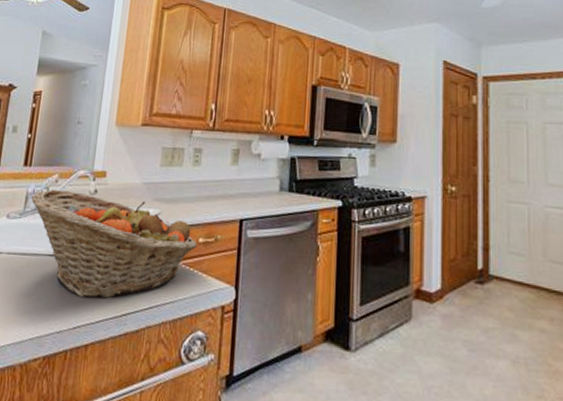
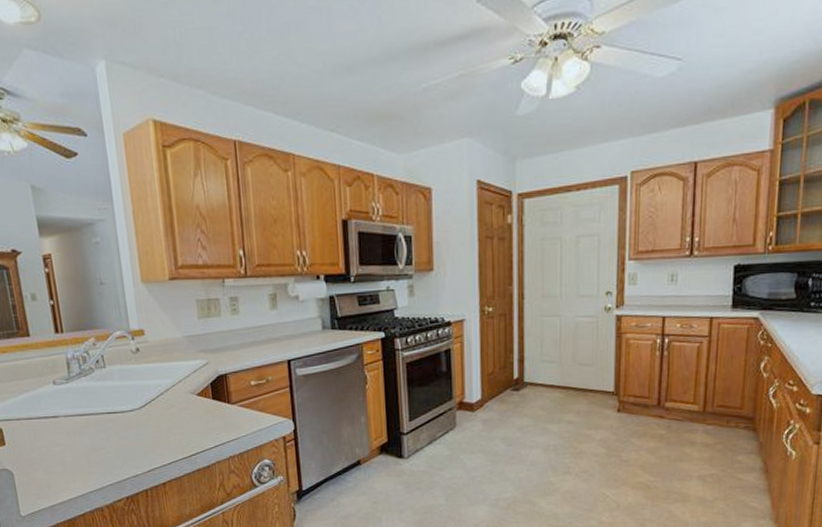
fruit basket: present [31,189,197,299] -> none [72,352,250,446]

